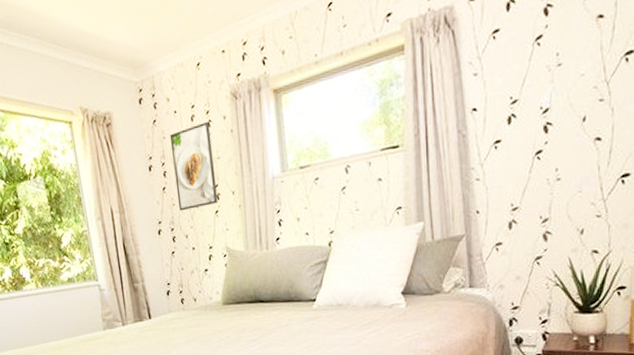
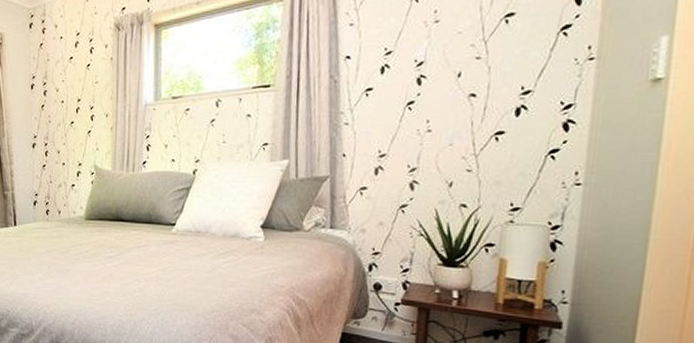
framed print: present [169,121,218,211] -> none [53,48,92,128]

